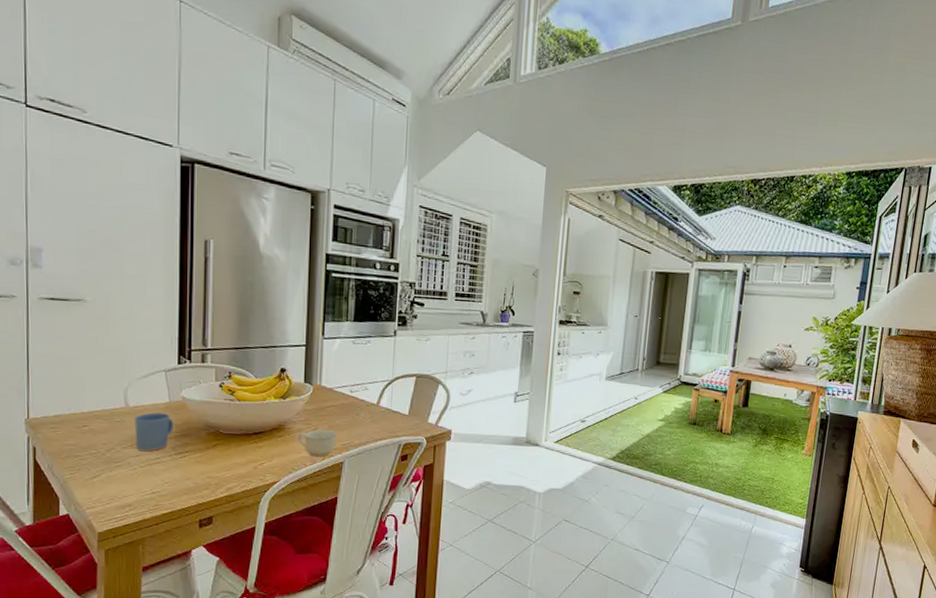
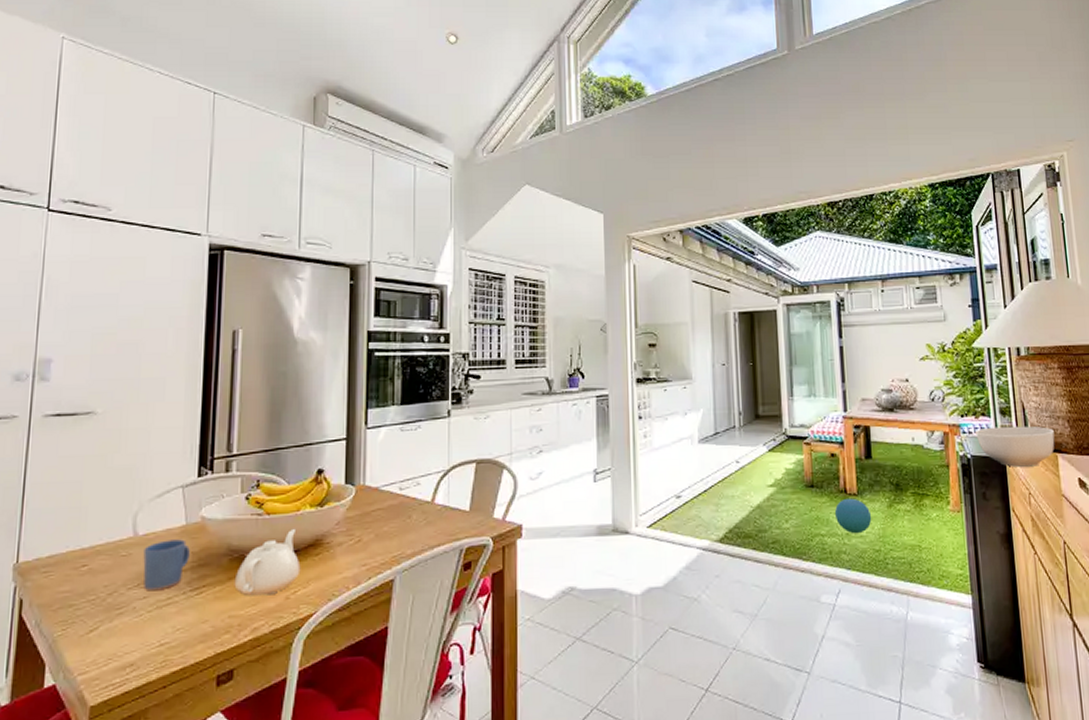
teapot: none [211,414,267,464] -> present [234,528,301,597]
cup: present [297,429,337,457] -> none [338,540,385,577]
ball: none [709,436,739,465] -> present [834,498,872,534]
bowl: none [837,392,903,427] -> present [975,426,1055,467]

